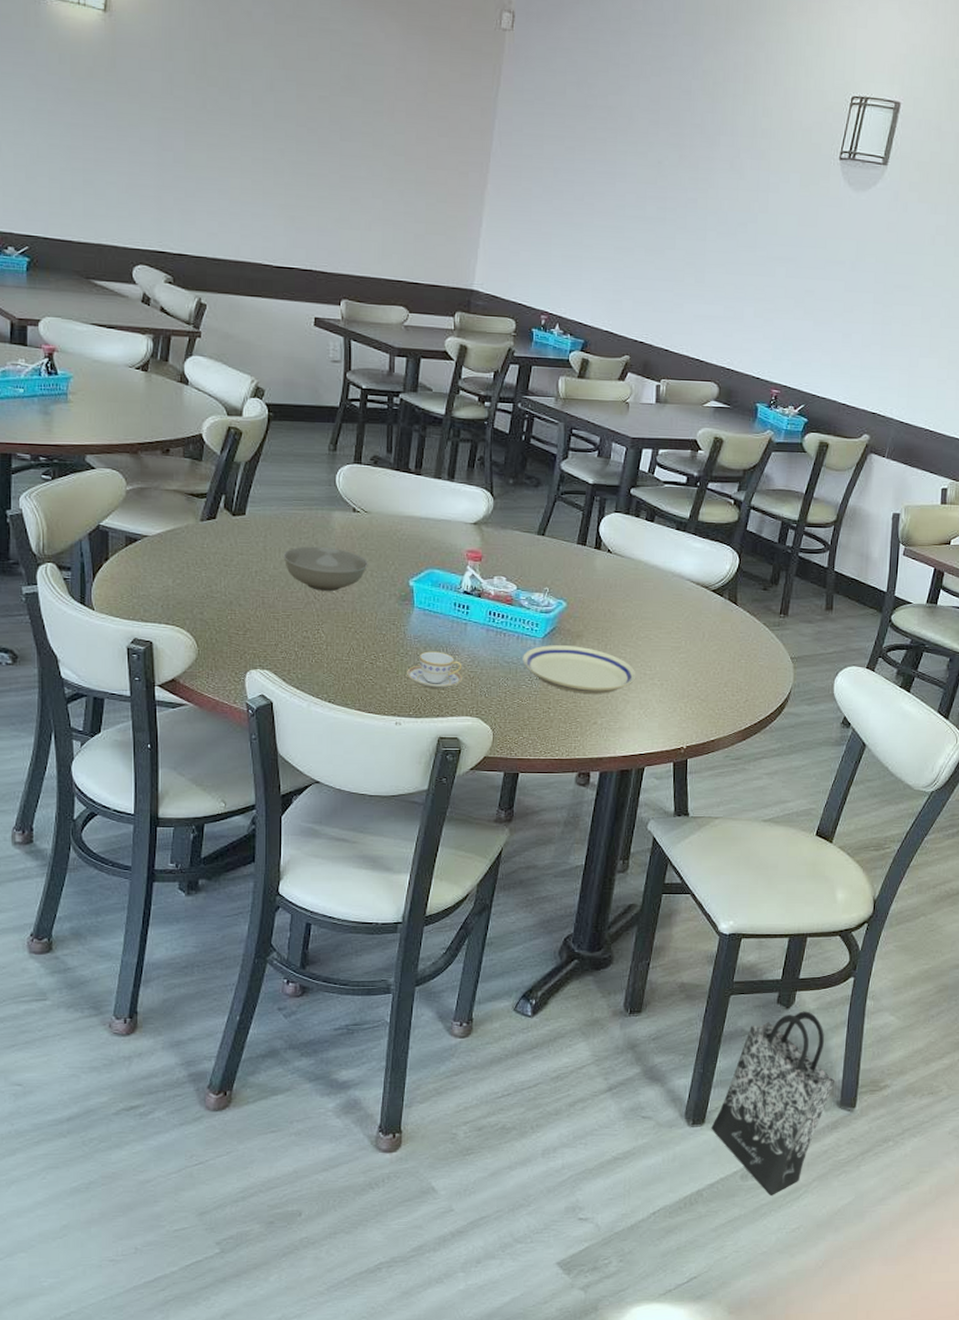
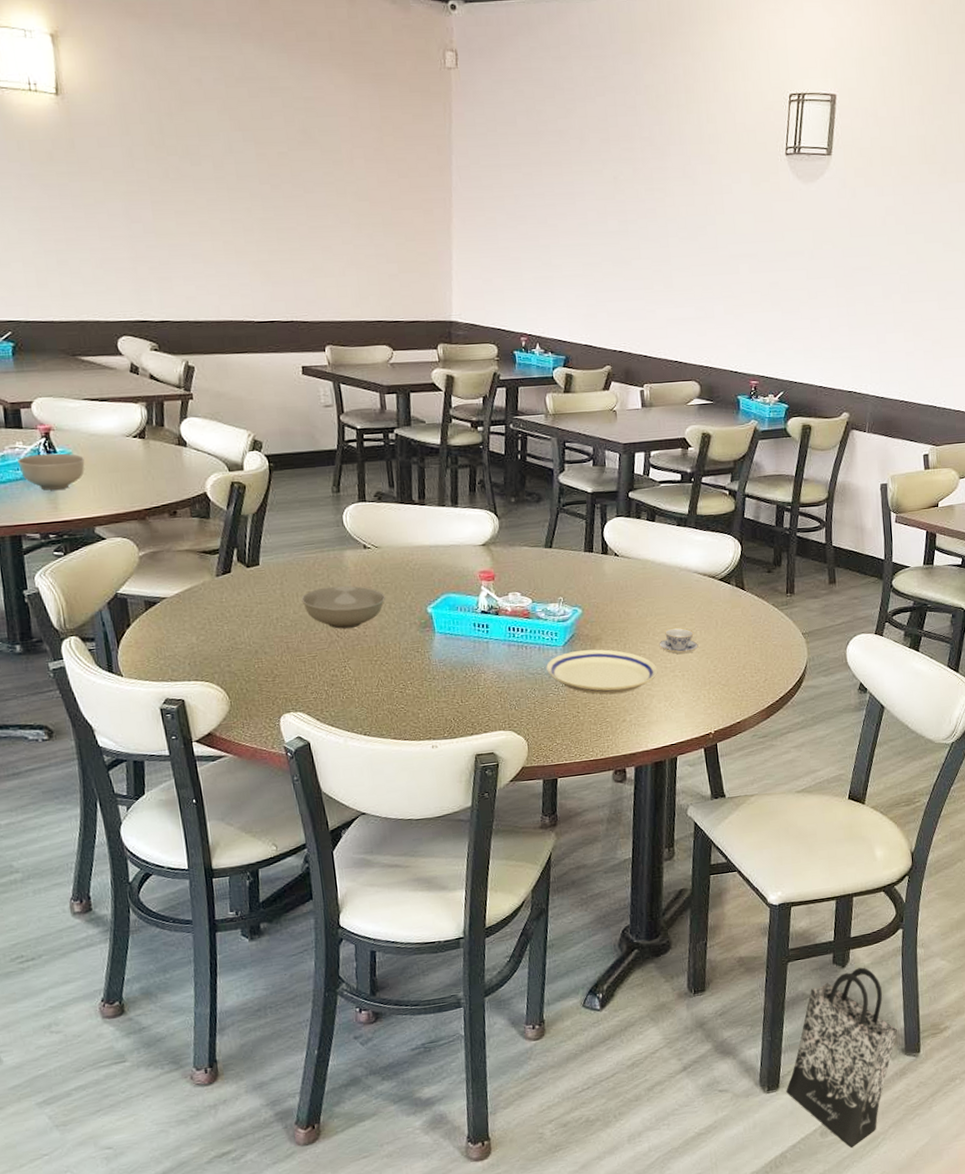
bowl: none [18,374,84,413] -> present [17,453,85,490]
teacup: present [407,651,462,689] -> none [436,672,491,709]
teacup: none [641,634,682,663] -> present [659,627,699,655]

